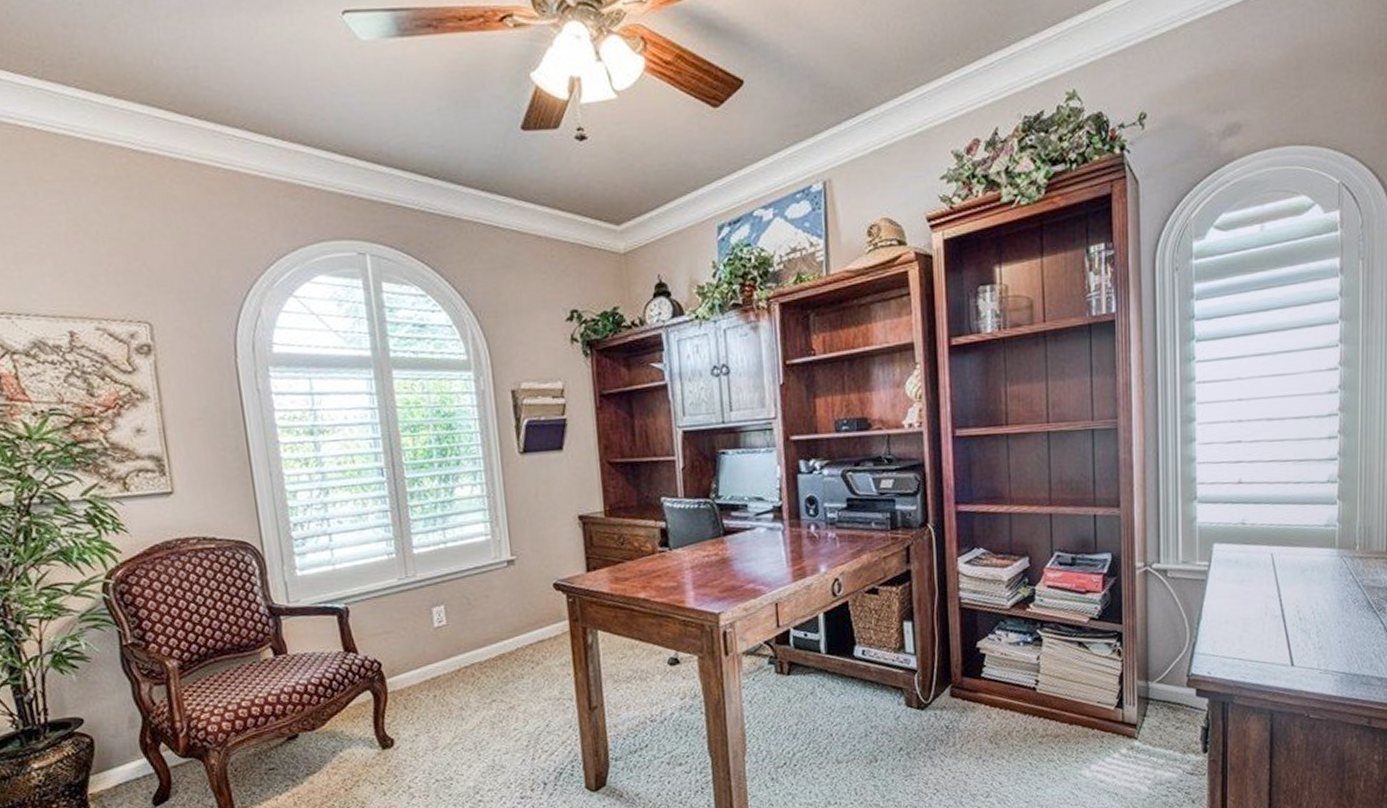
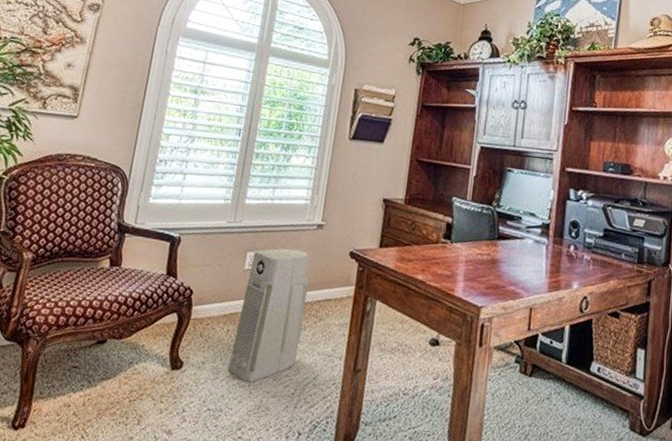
air purifier: none [440,593,522,745] -> present [227,248,309,382]

